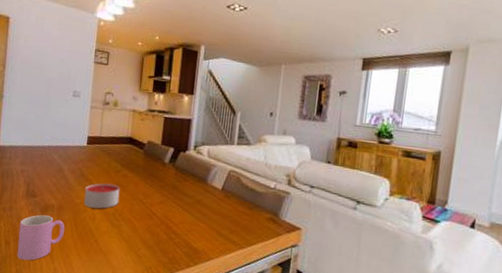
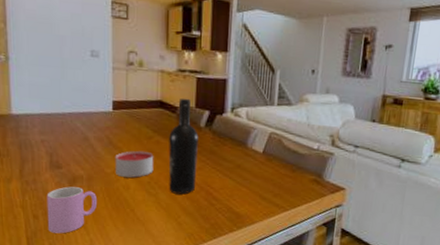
wine bottle: none [131,135,163,228] -> present [168,98,199,195]

